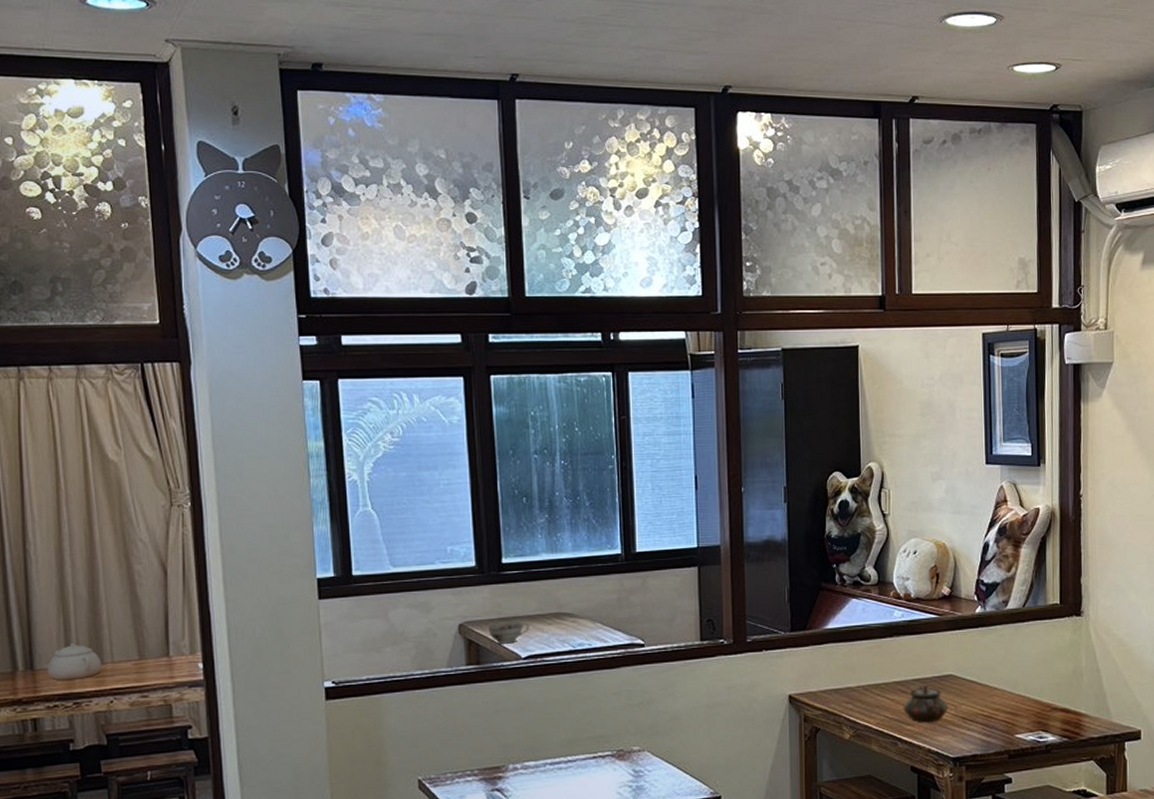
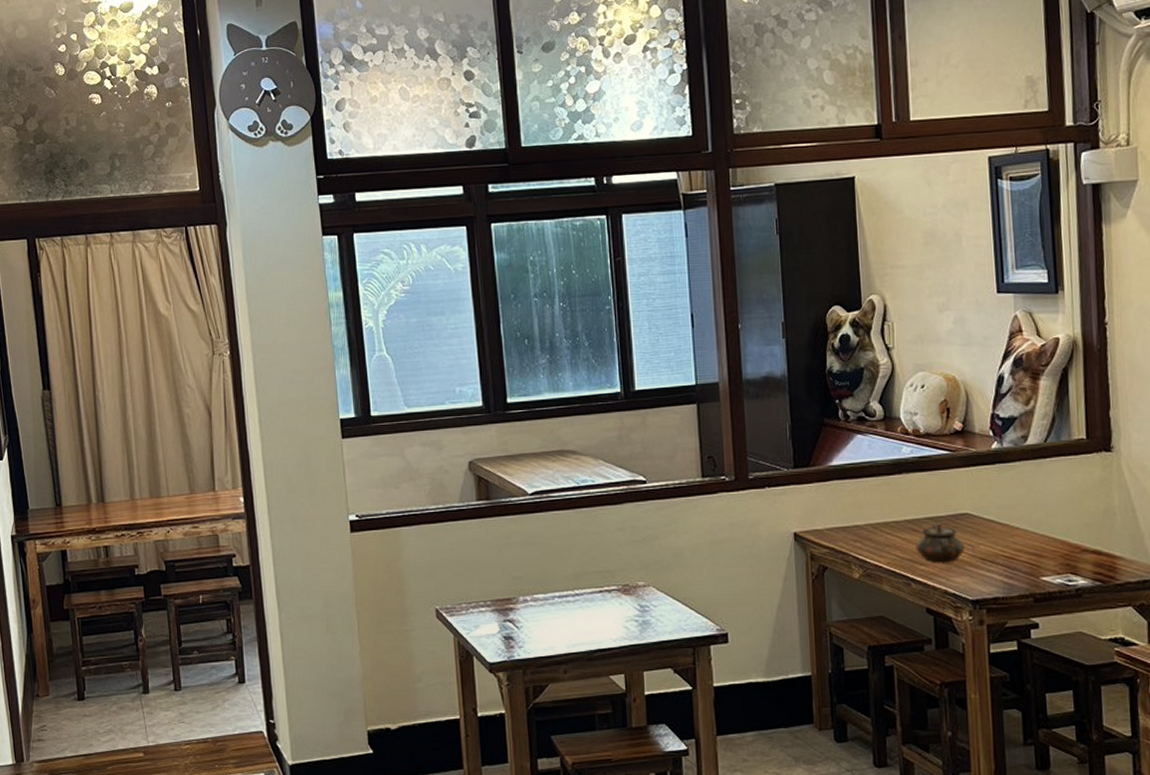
teapot: present [47,643,102,680] -> none [115,479,160,512]
teacup: present [488,620,530,644] -> none [496,457,536,480]

